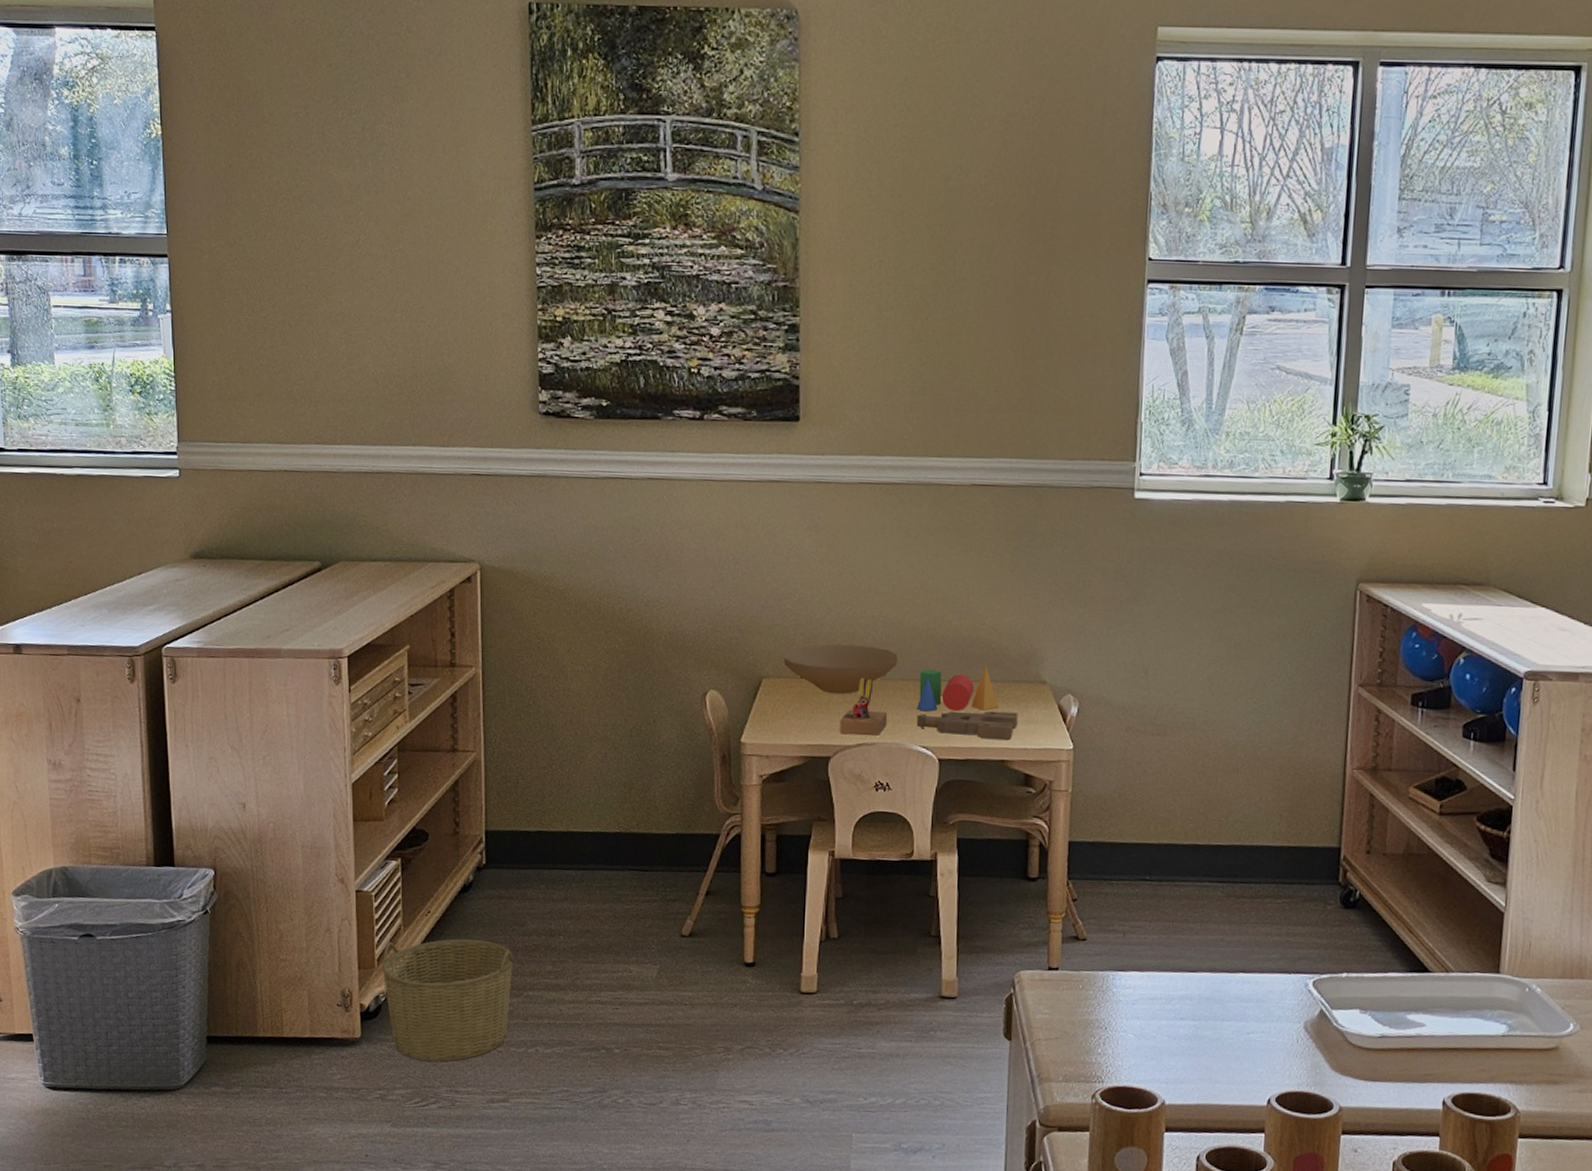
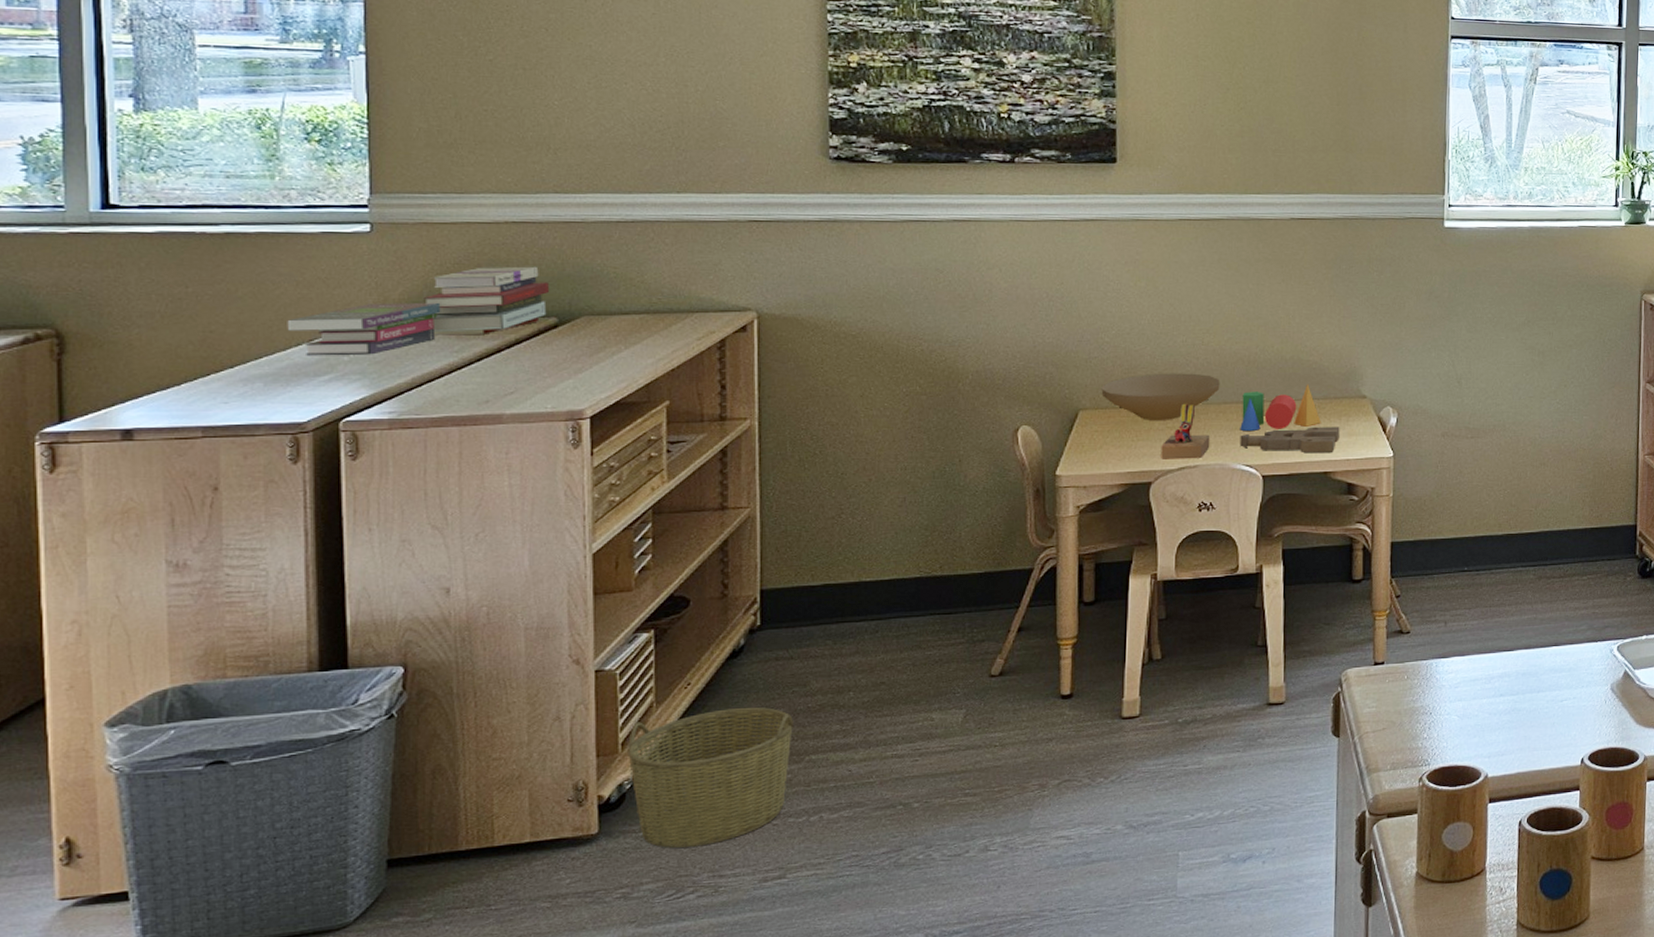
books: none [122,542,233,589] -> present [287,302,441,356]
books: none [220,512,313,575] -> present [424,266,549,335]

